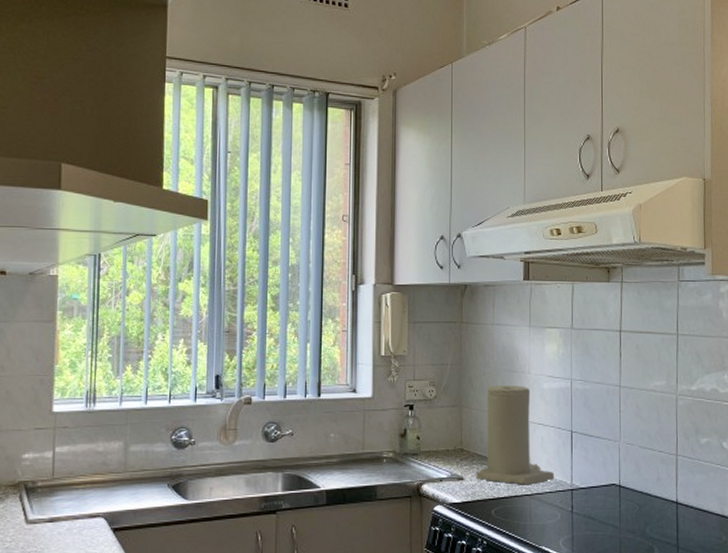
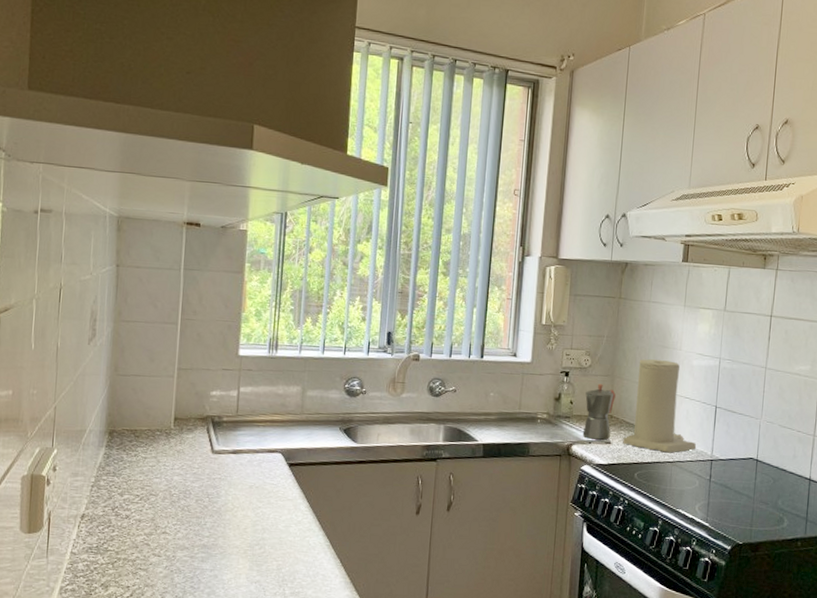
coffeepot: none [432,415,465,476] -> present [582,383,616,440]

